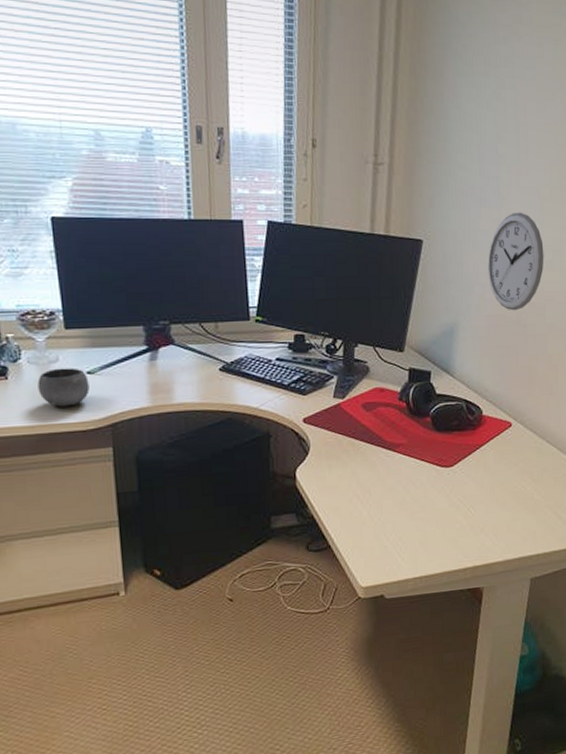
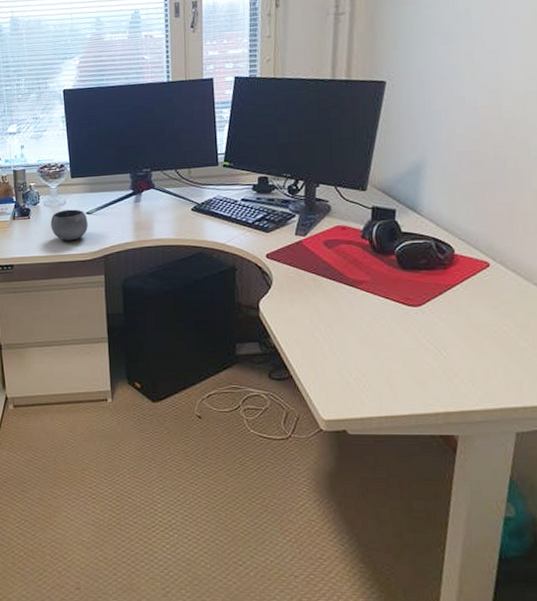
wall clock: present [487,212,544,311] -> none [458,43,527,146]

